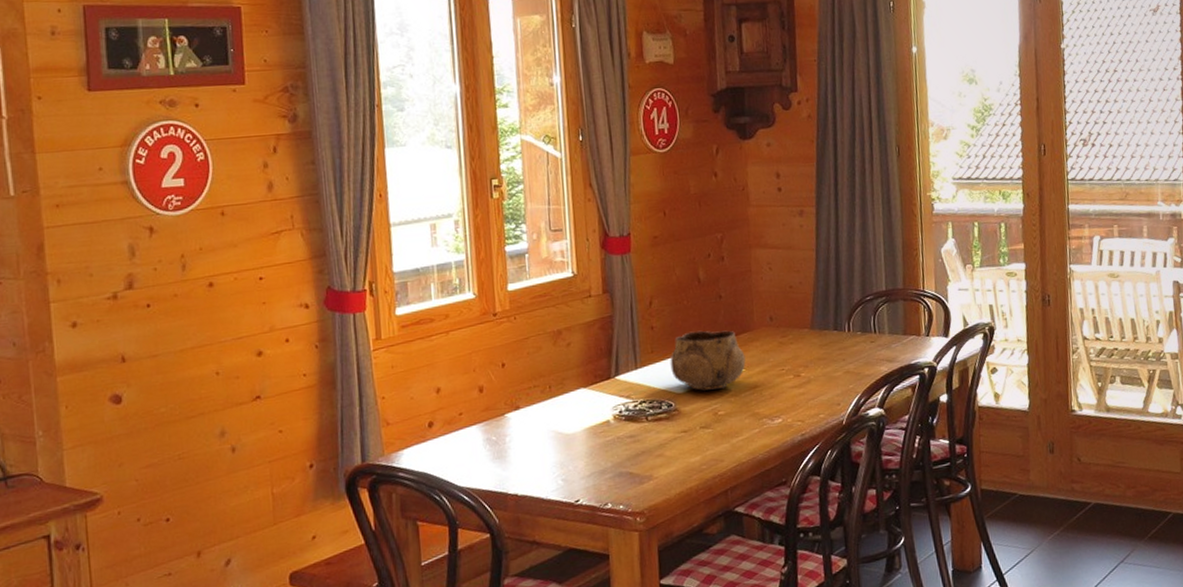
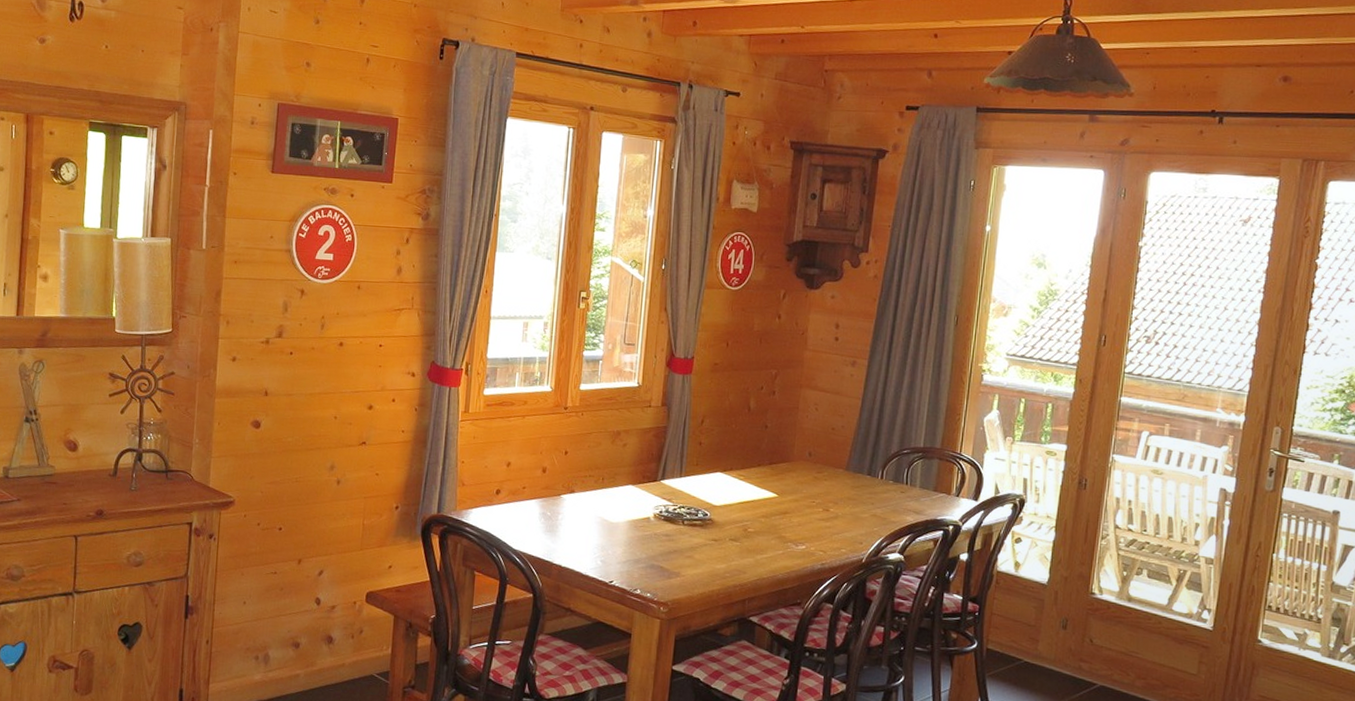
decorative bowl: present [670,330,746,391] -> none [711,453,781,509]

